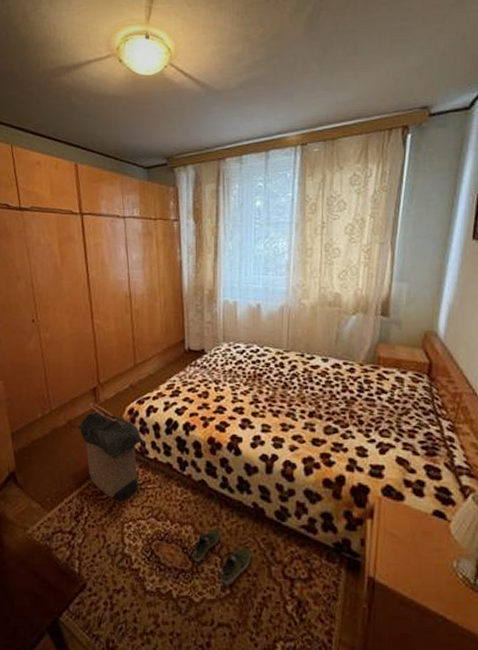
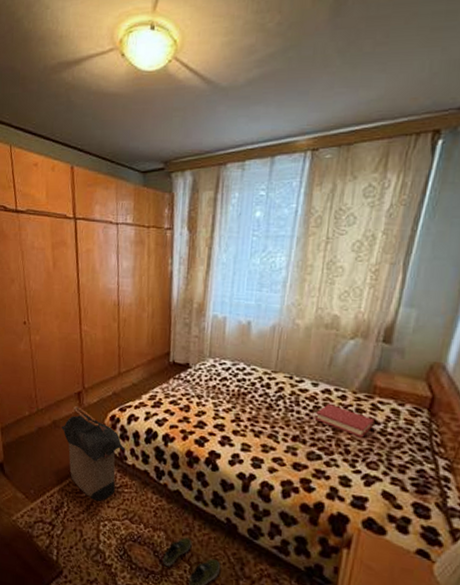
hardback book: none [329,378,382,407] -> present [316,404,374,438]

